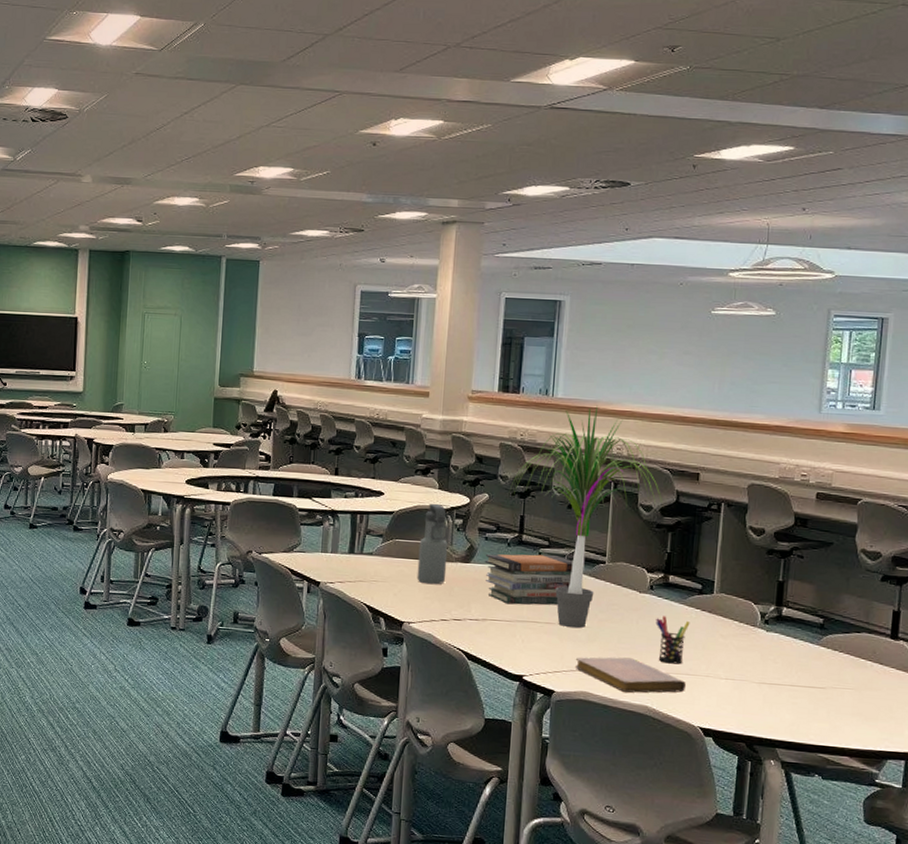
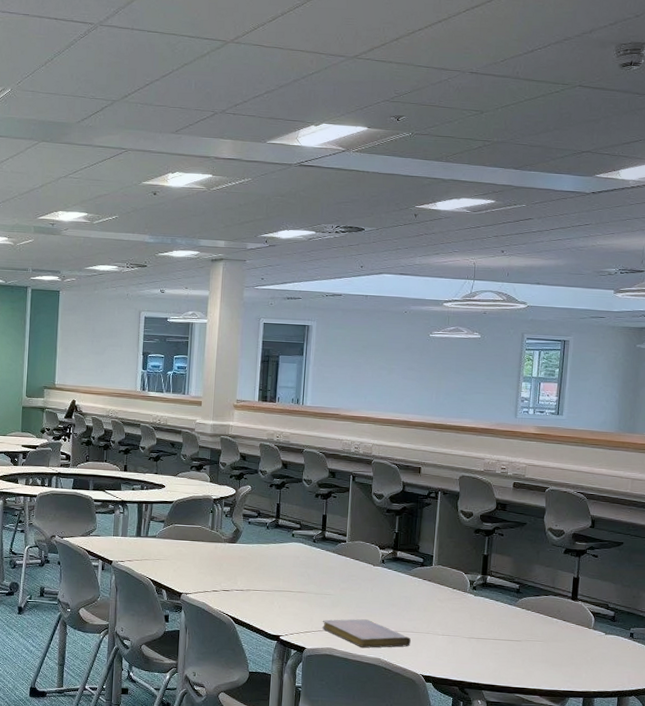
water bottle: present [417,504,448,585] -> none [192,495,218,562]
book stack: present [484,554,573,605] -> none [248,535,320,577]
potted plant: present [510,405,662,629] -> none [269,412,391,596]
pen holder: present [656,616,690,664] -> none [386,584,414,624]

